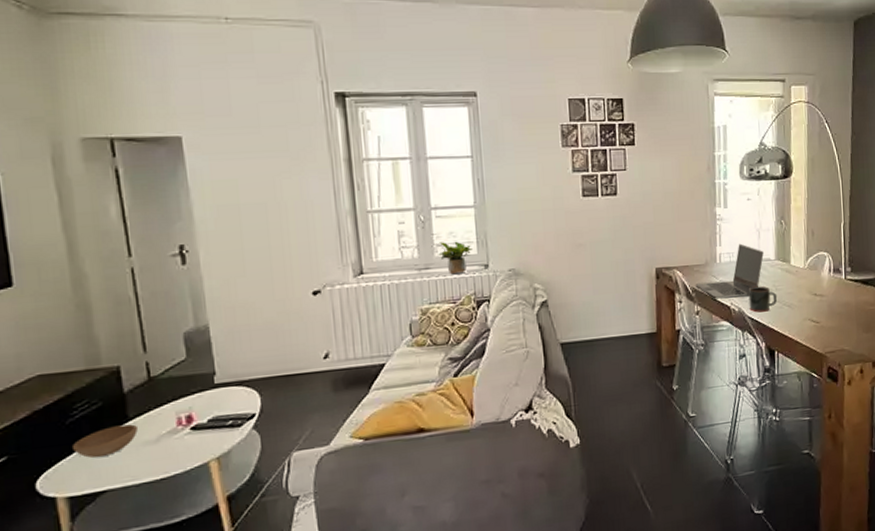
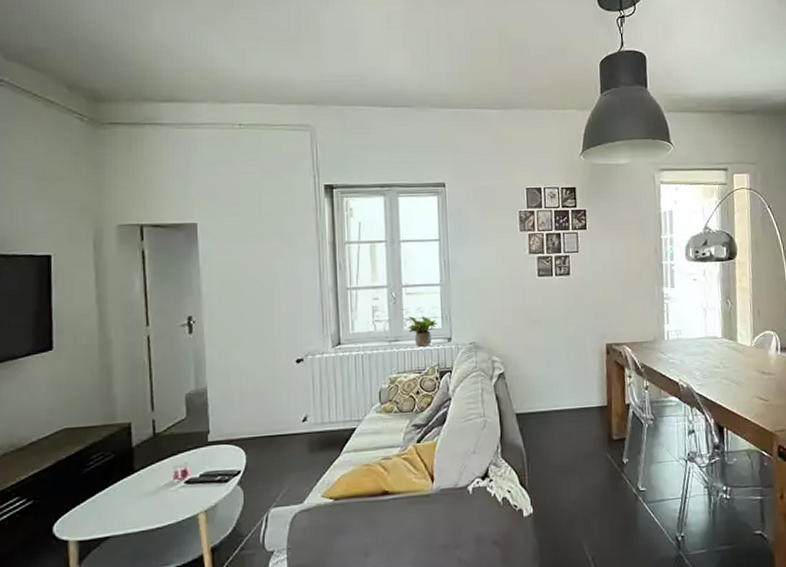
bowl: present [73,424,138,458] -> none [86,476,141,505]
laptop: present [695,243,764,299] -> none [644,322,711,375]
mug: present [748,286,777,313] -> none [696,363,725,389]

